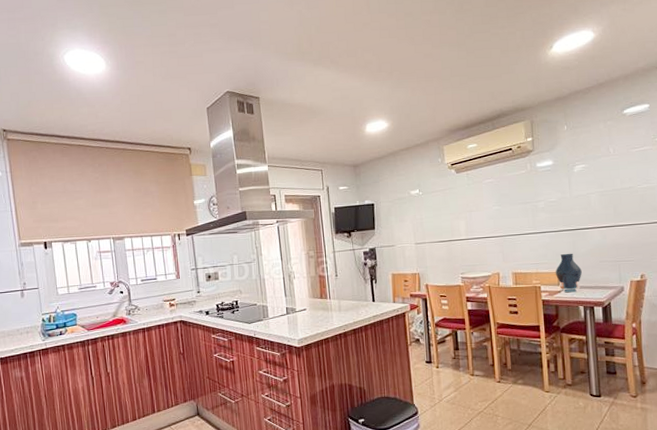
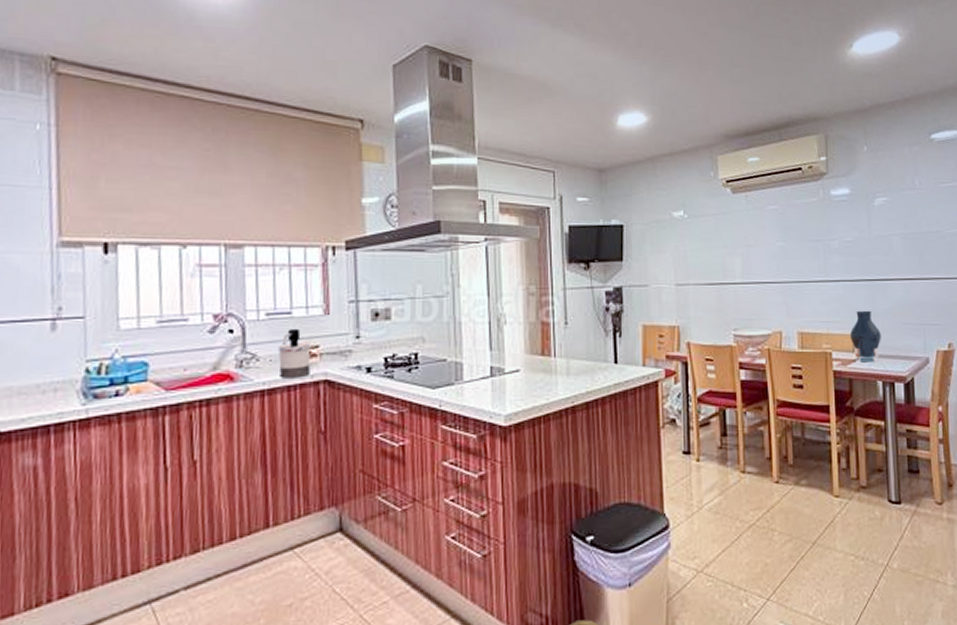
soap dispenser: none [150,288,171,321] -> present [277,328,311,380]

